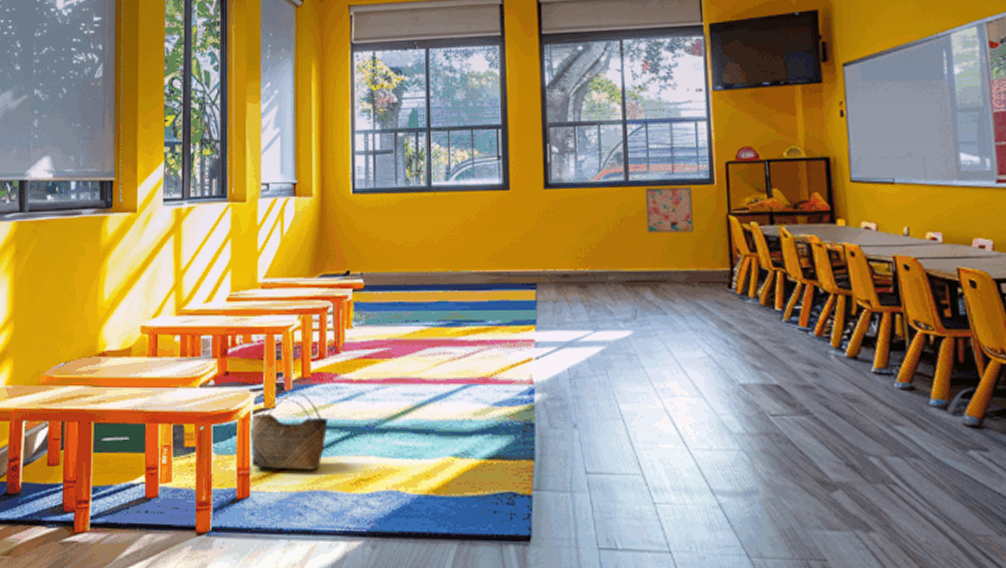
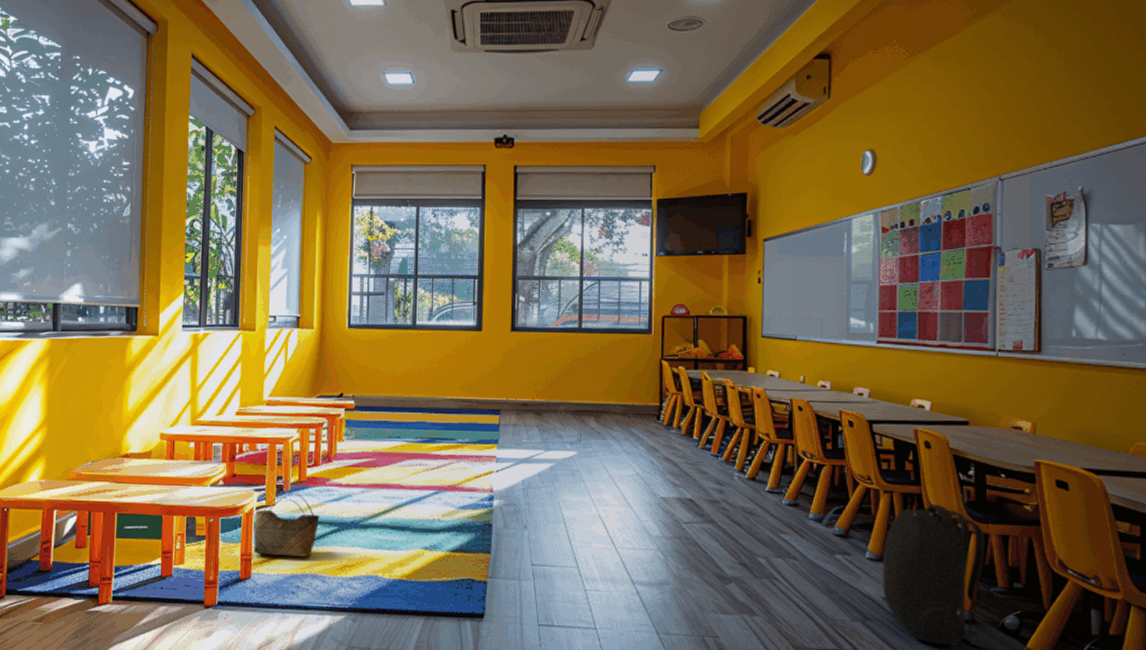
wall art: present [644,187,694,233] -> none [594,335,634,373]

